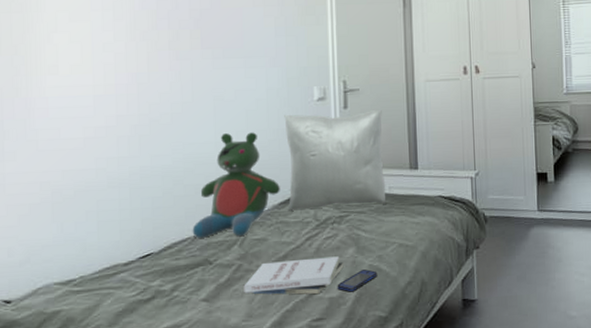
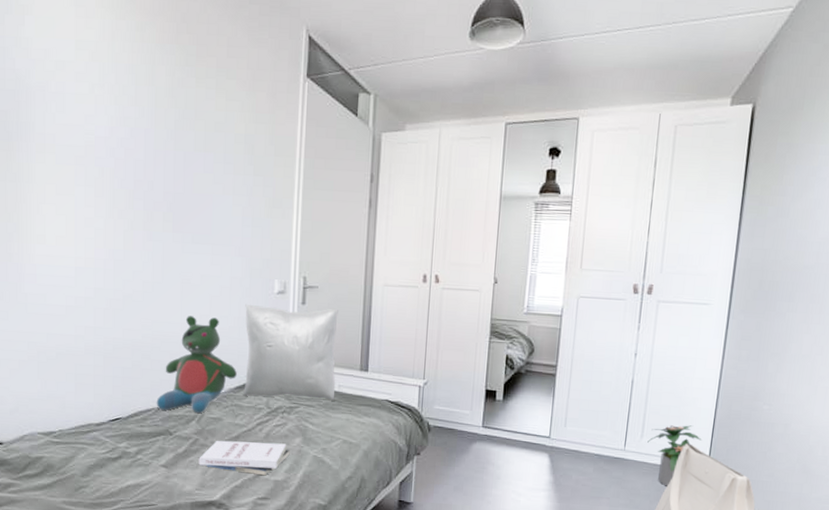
mobile phone: present [337,269,378,292] -> none [282,459,321,478]

